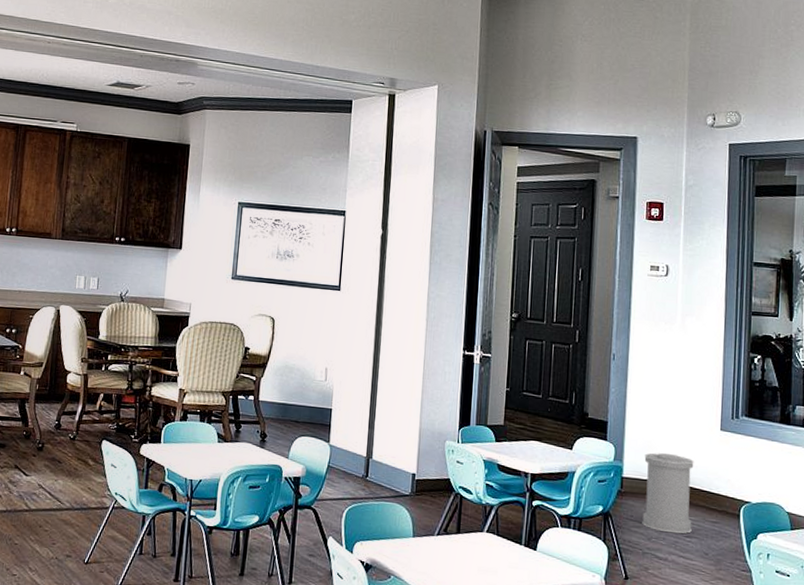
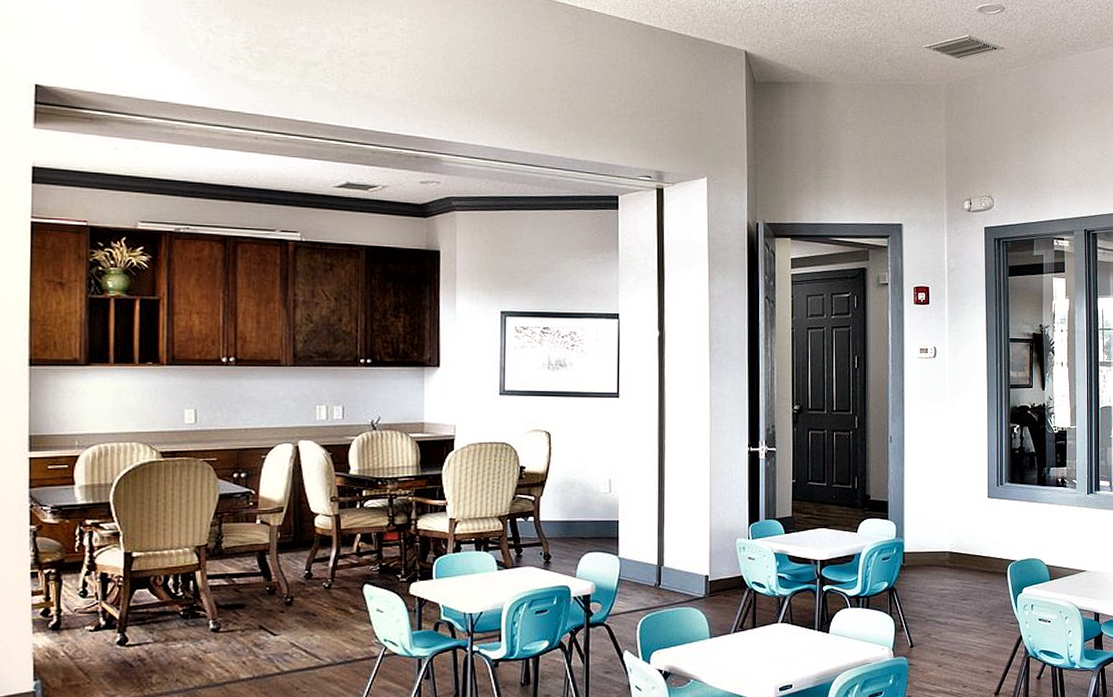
trash can: present [642,453,694,534] -> none [923,525,967,599]

